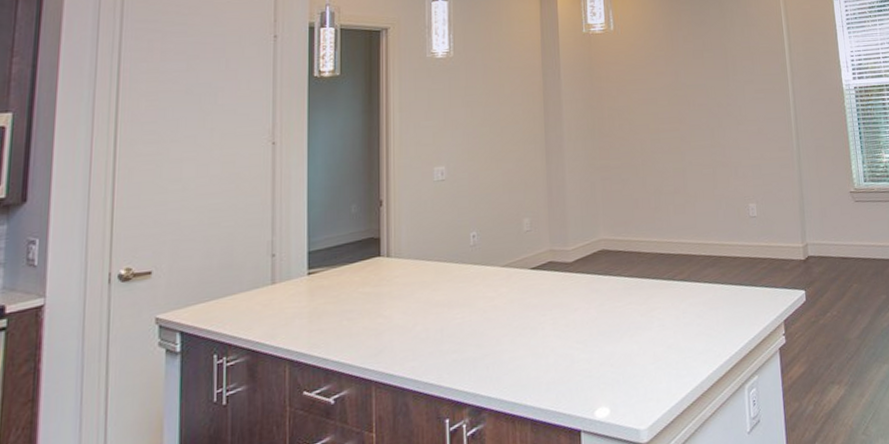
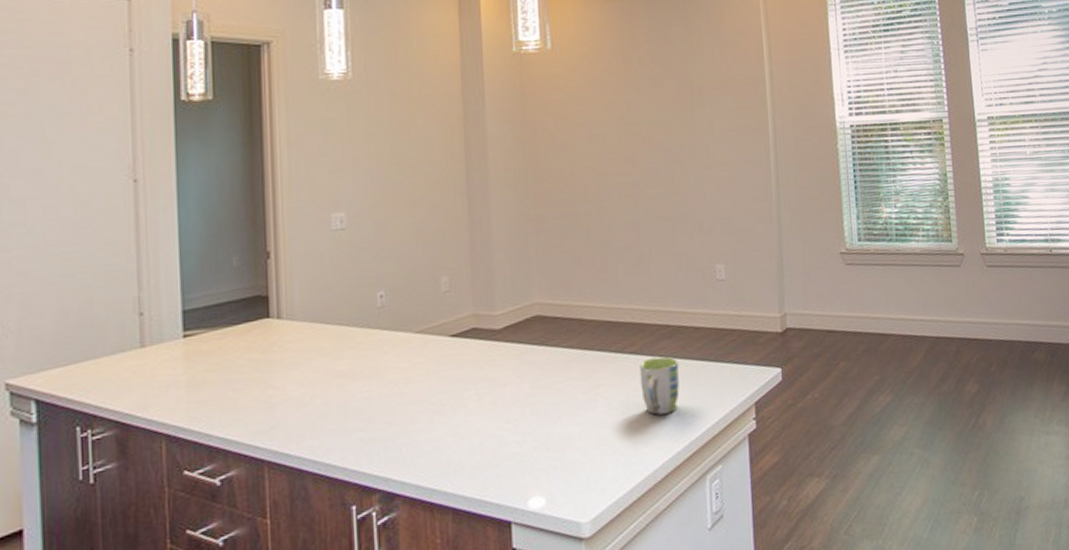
mug: none [687,282,721,333] -> present [639,356,680,415]

